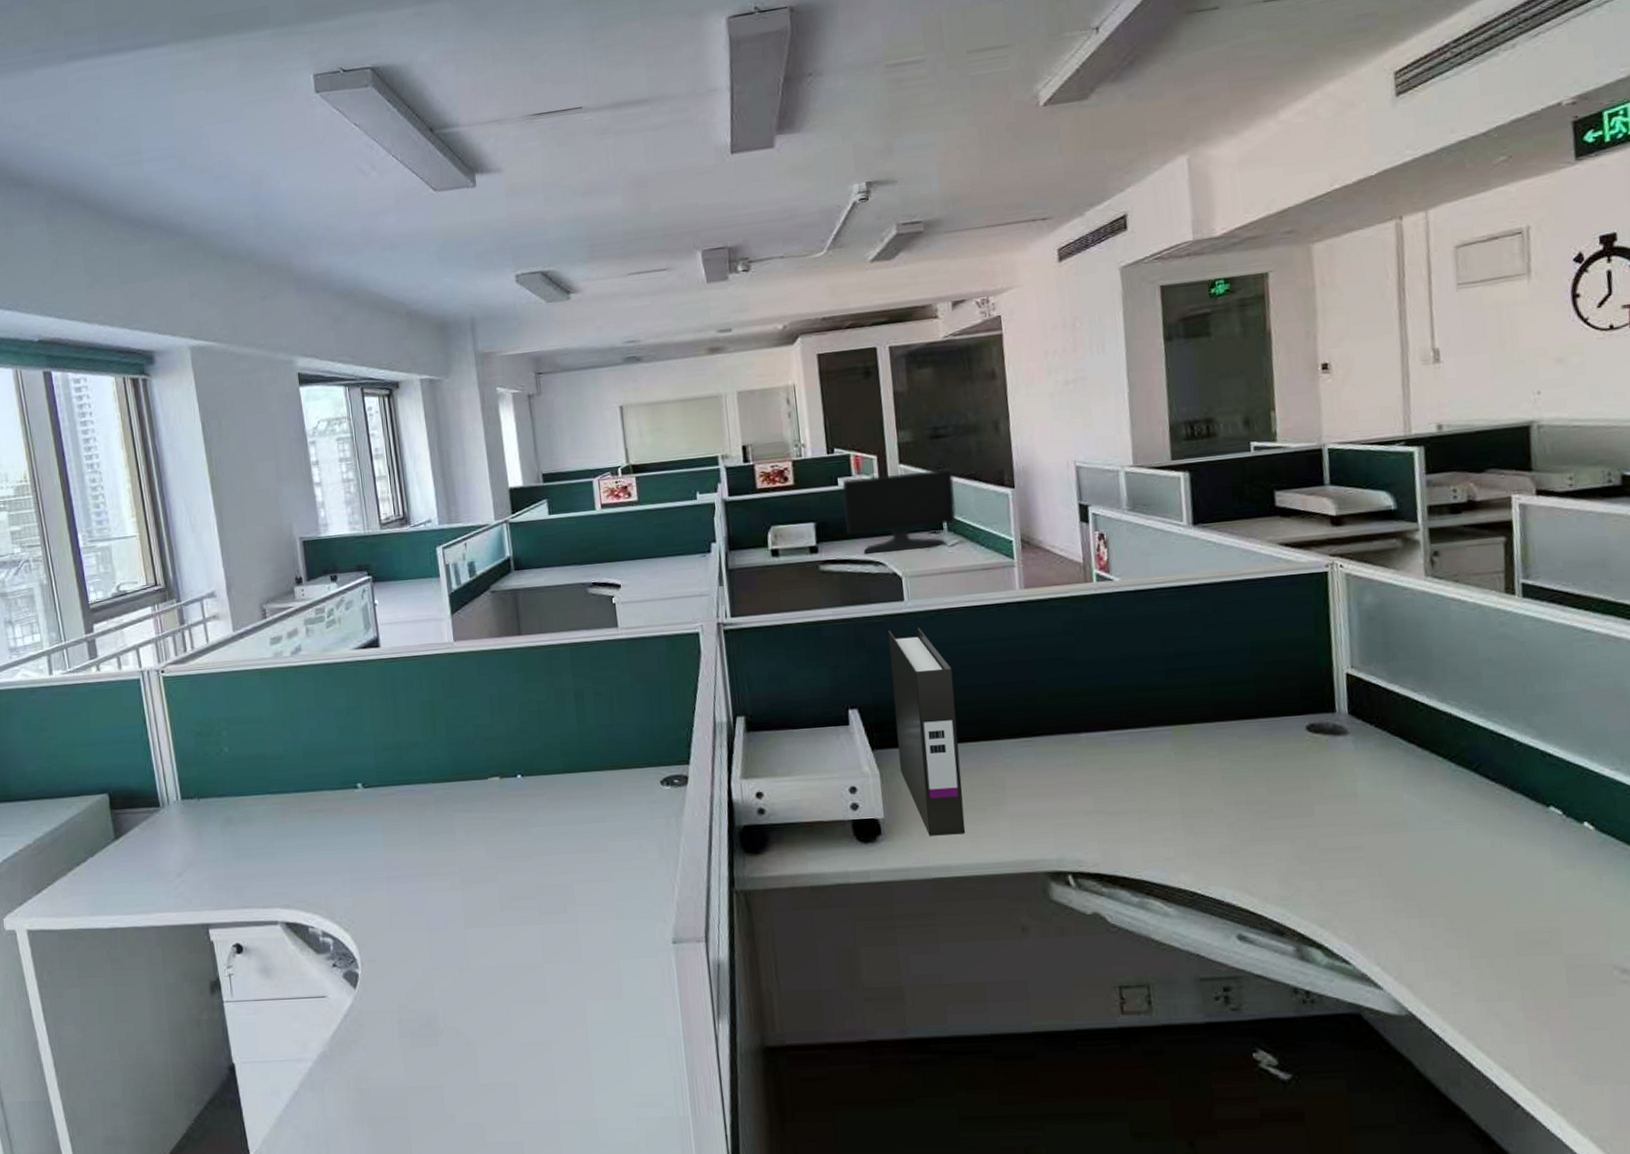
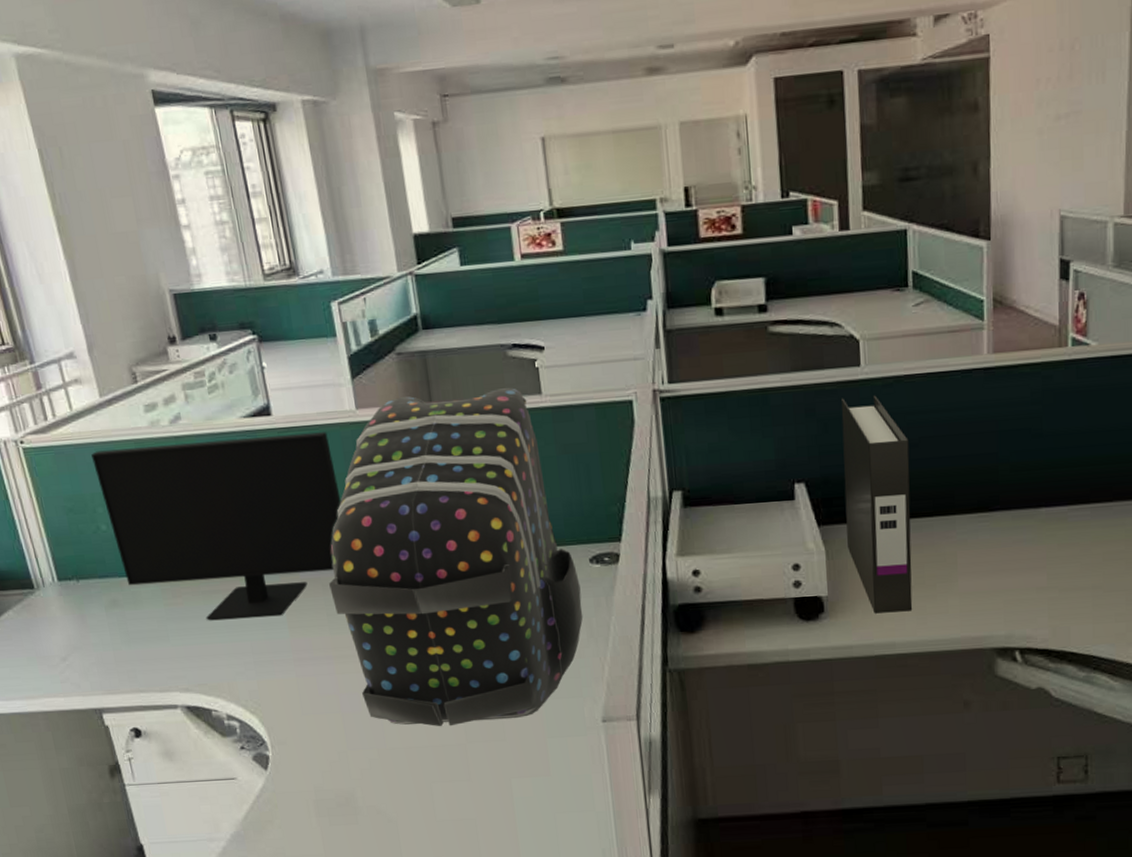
monitor: none [221,662,437,839] -> present [91,432,342,621]
backpack: none [423,621,655,947] -> present [329,387,584,727]
computer monitor: present [842,468,957,554] -> none [797,216,924,314]

